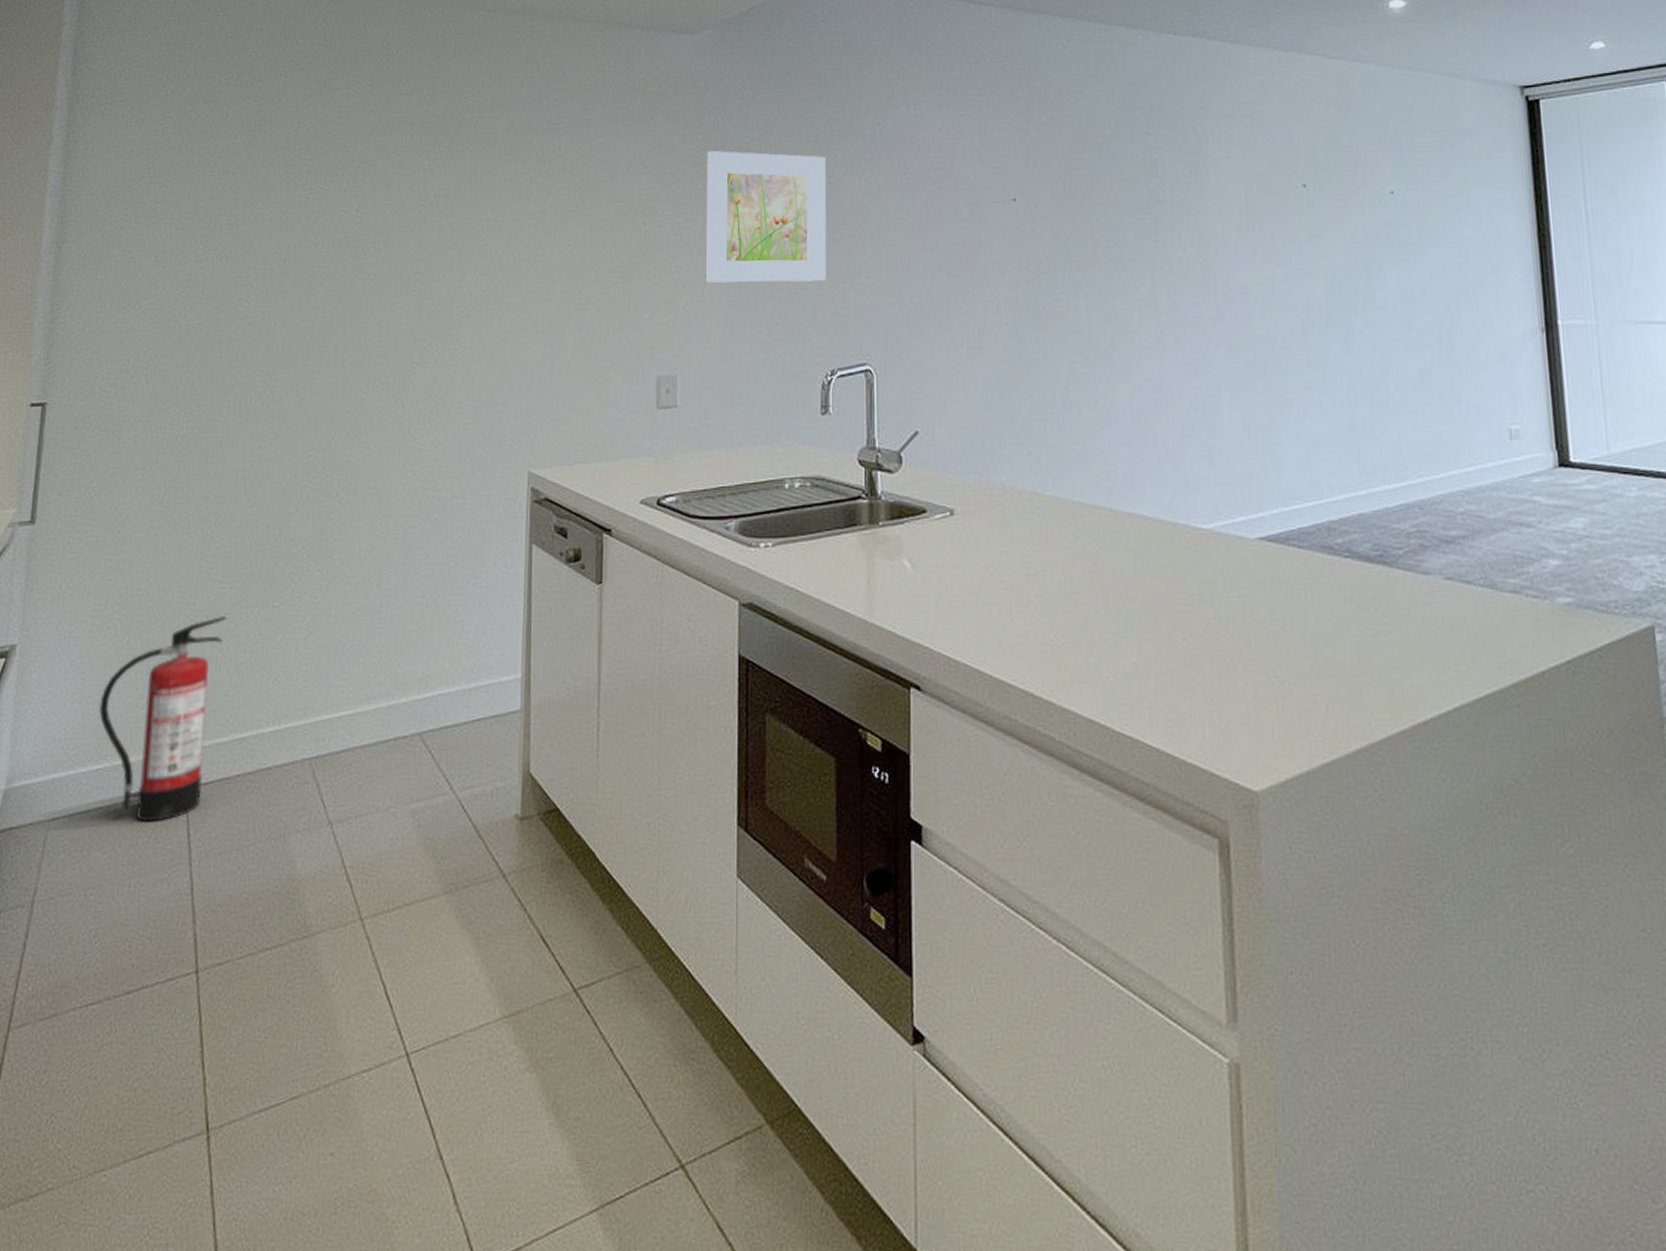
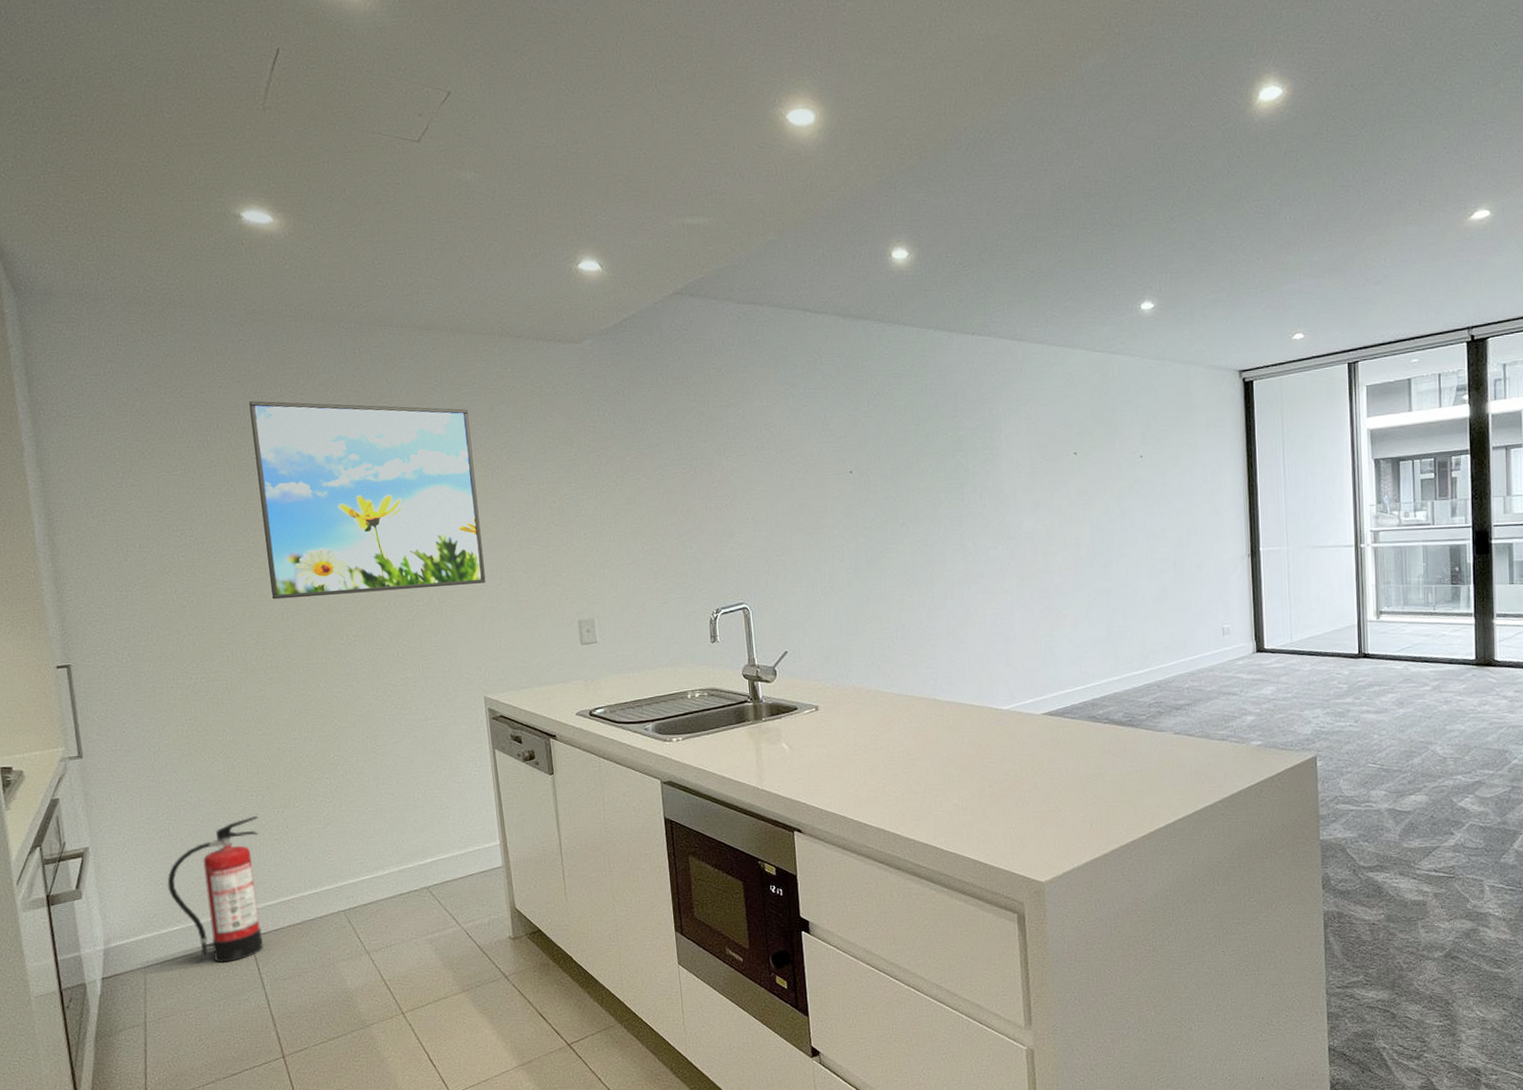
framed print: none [295,92,557,332] -> present [249,401,486,600]
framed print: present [703,151,826,283] -> none [598,440,706,547]

